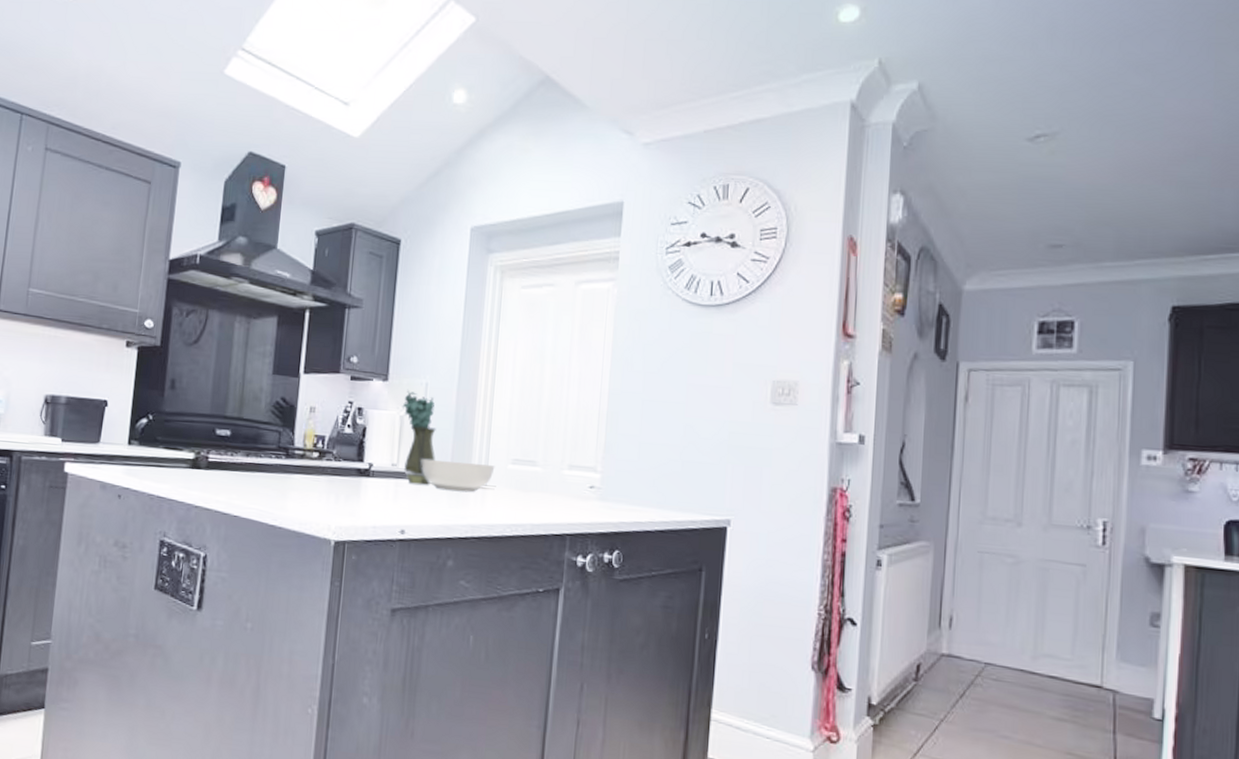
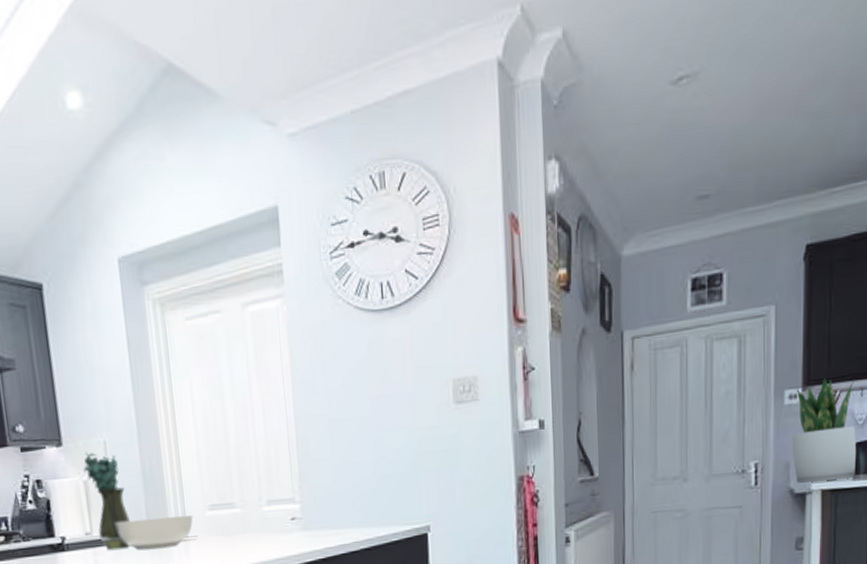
planter: none [1149,445,1230,559] -> present [792,378,857,484]

